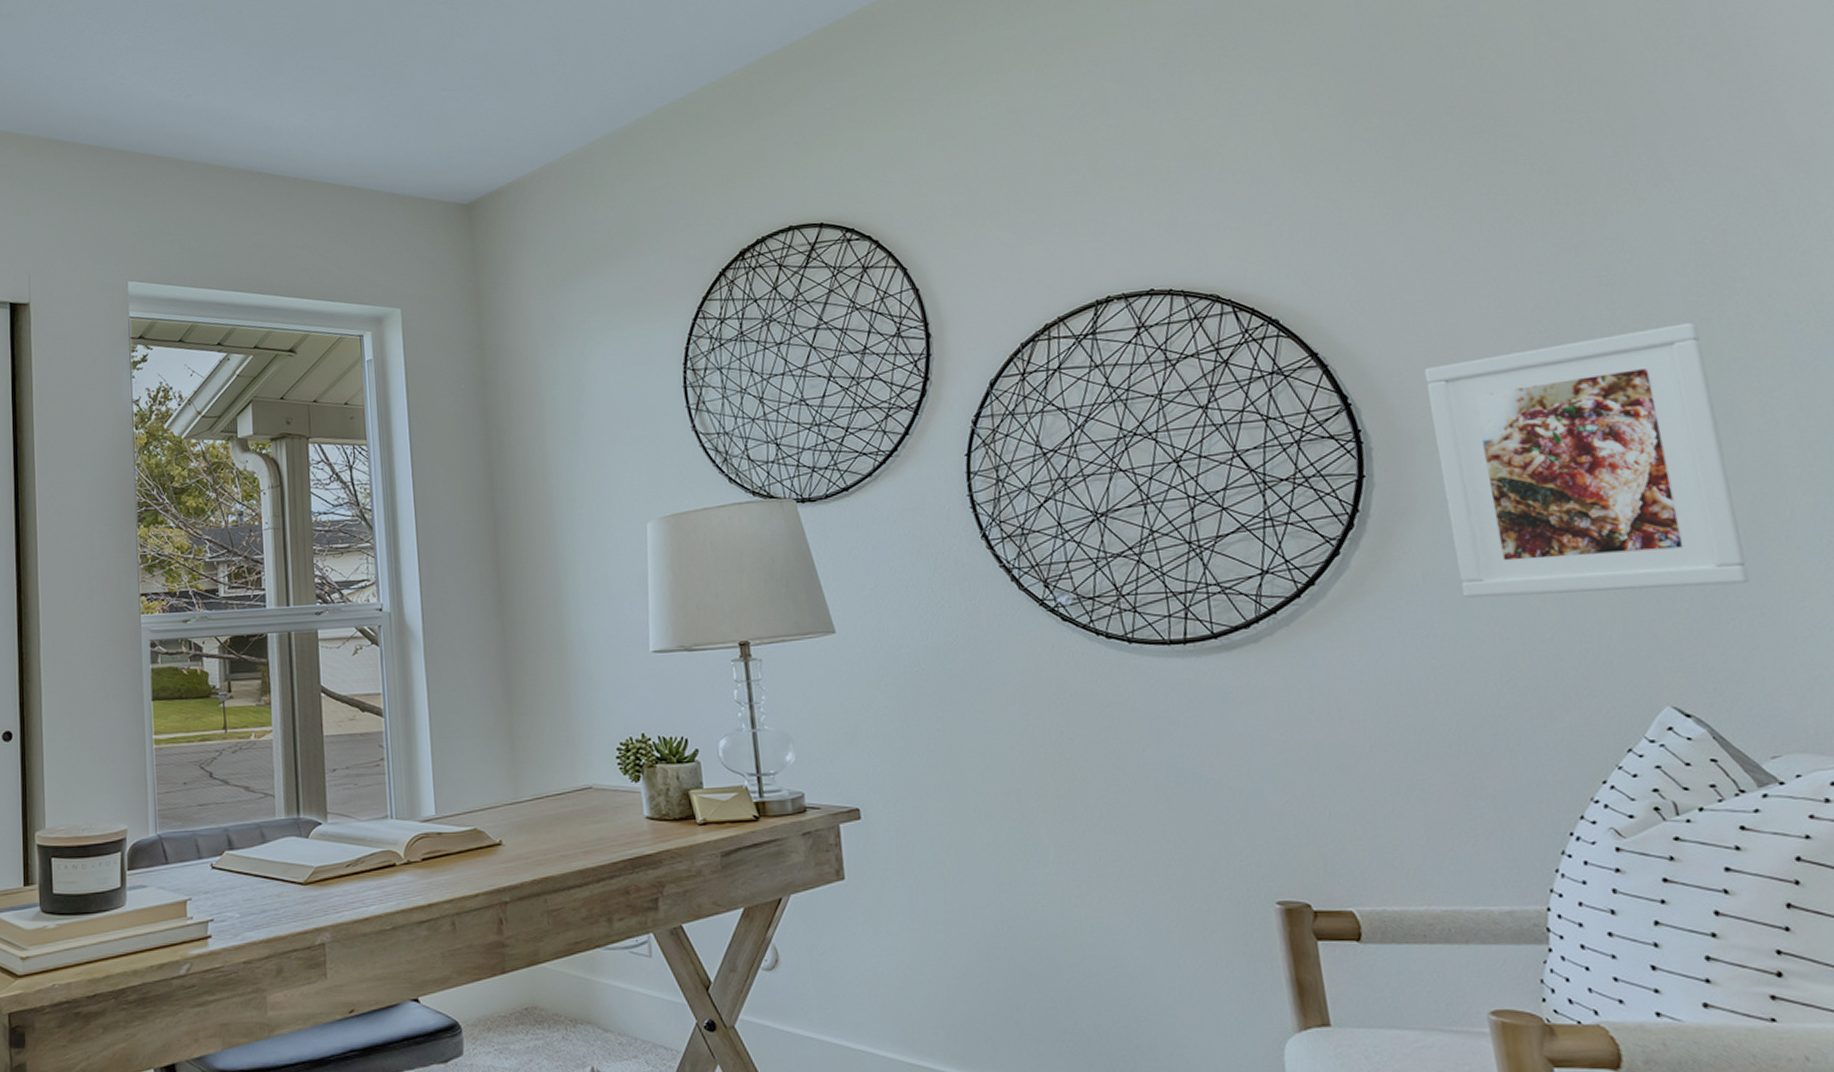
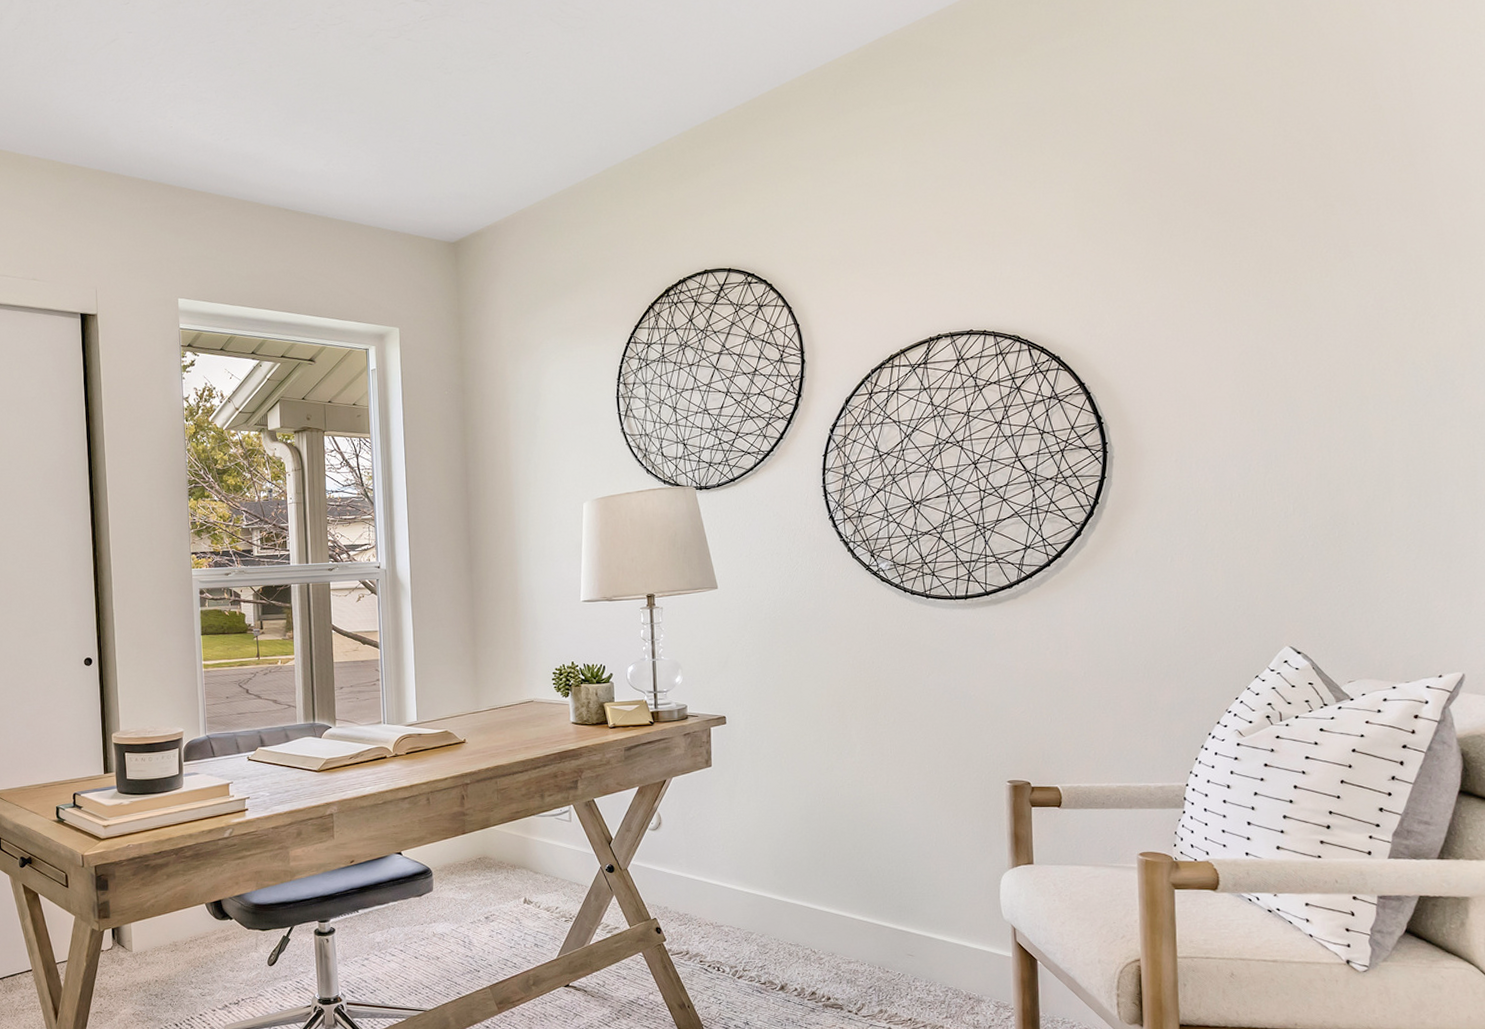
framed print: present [1424,323,1750,599] -> none [1158,367,1355,568]

